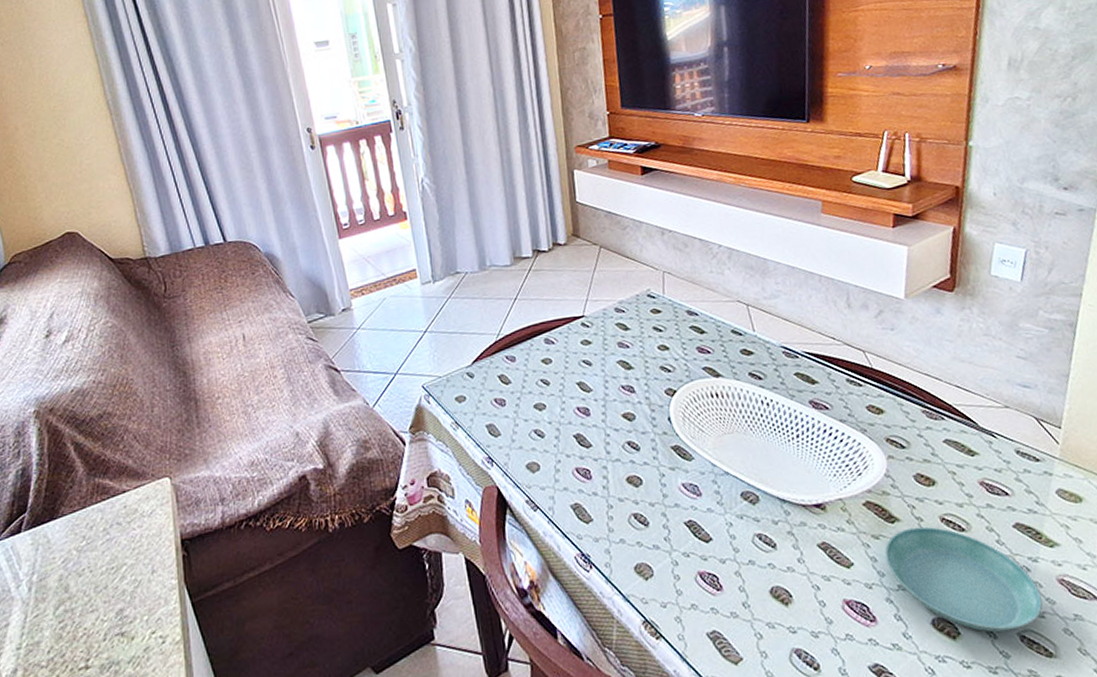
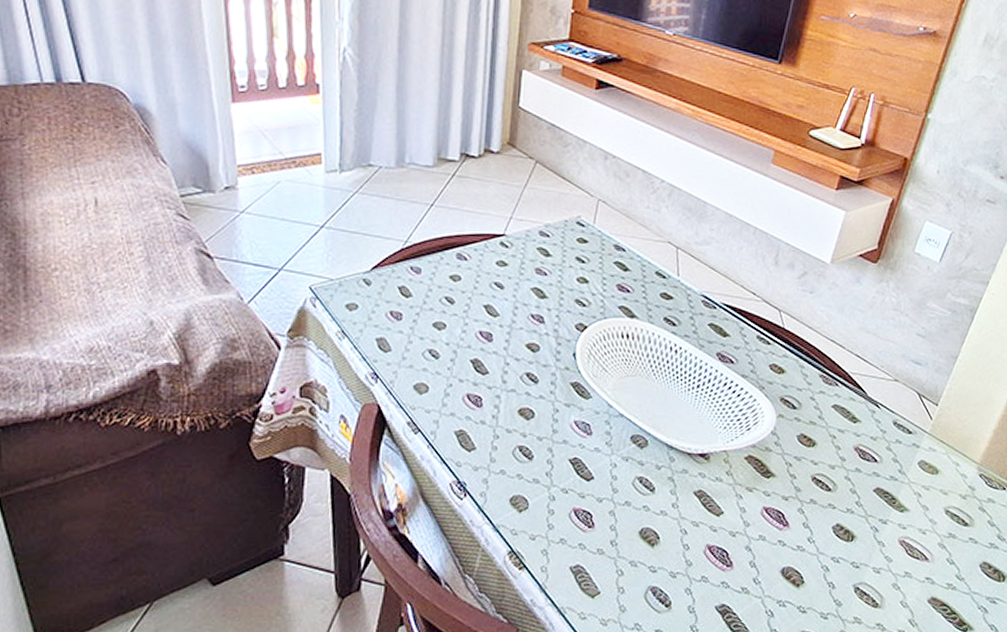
saucer: present [884,526,1043,632] -> none [754,483,882,582]

